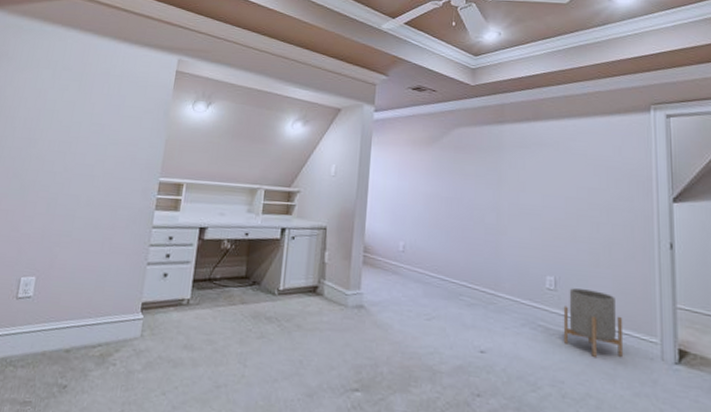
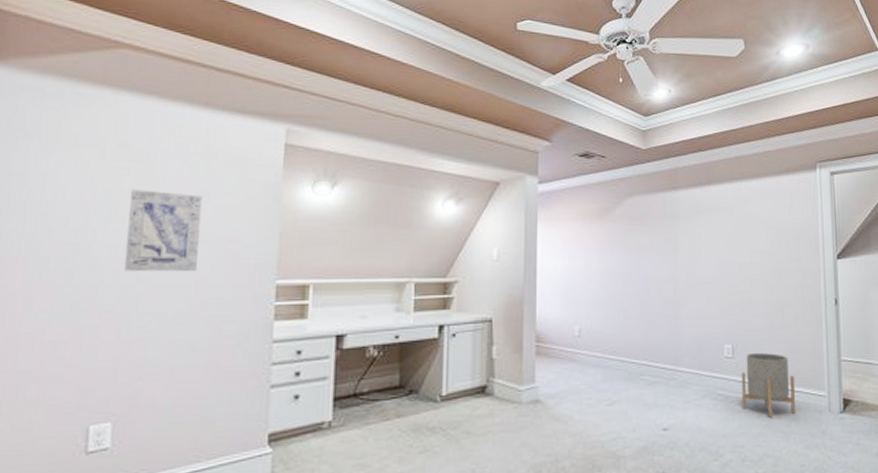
wall art: none [57,101,115,167] -> present [125,189,203,272]

